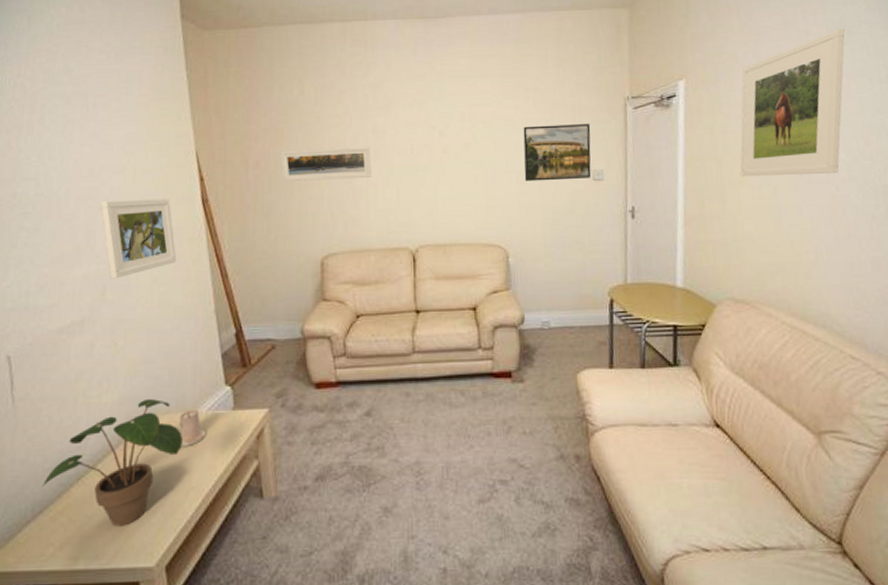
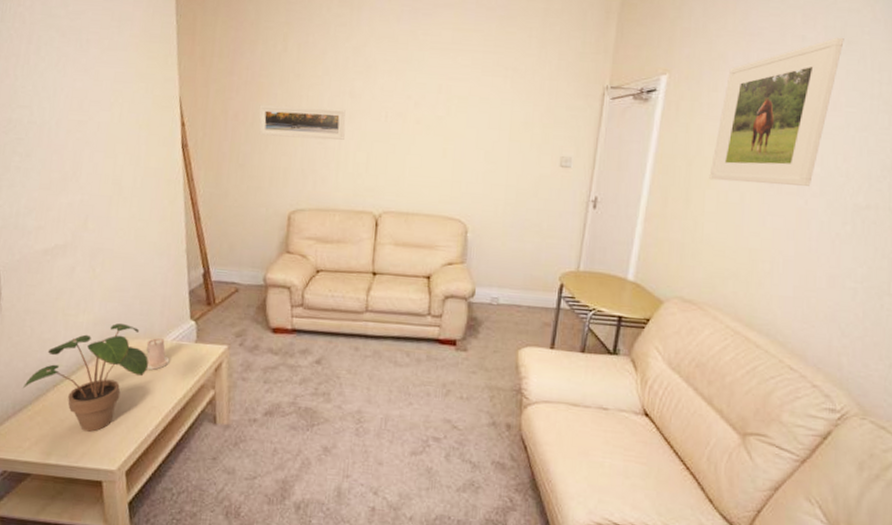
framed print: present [100,198,177,279] -> none [87,135,155,210]
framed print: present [523,124,592,182] -> none [492,105,565,164]

